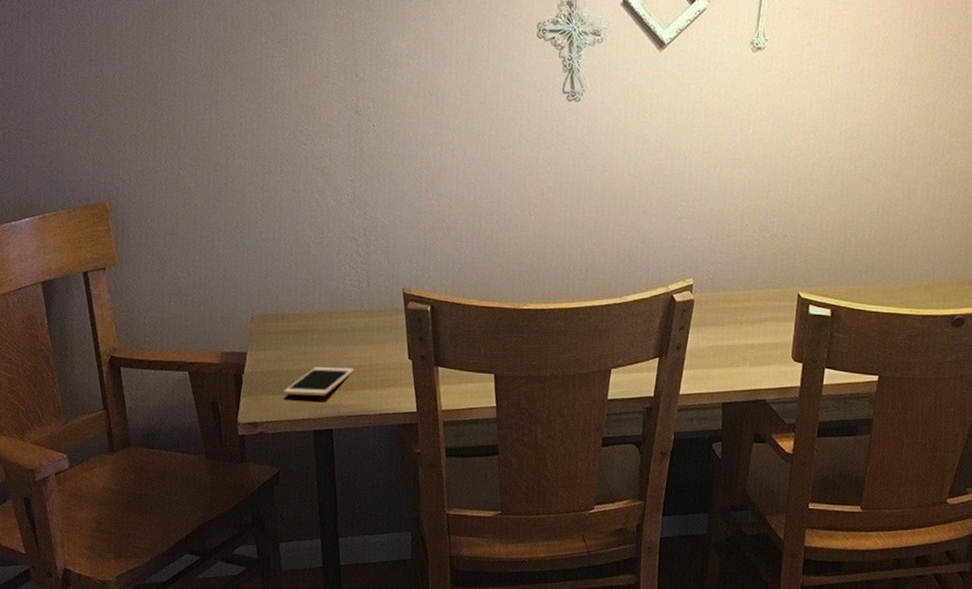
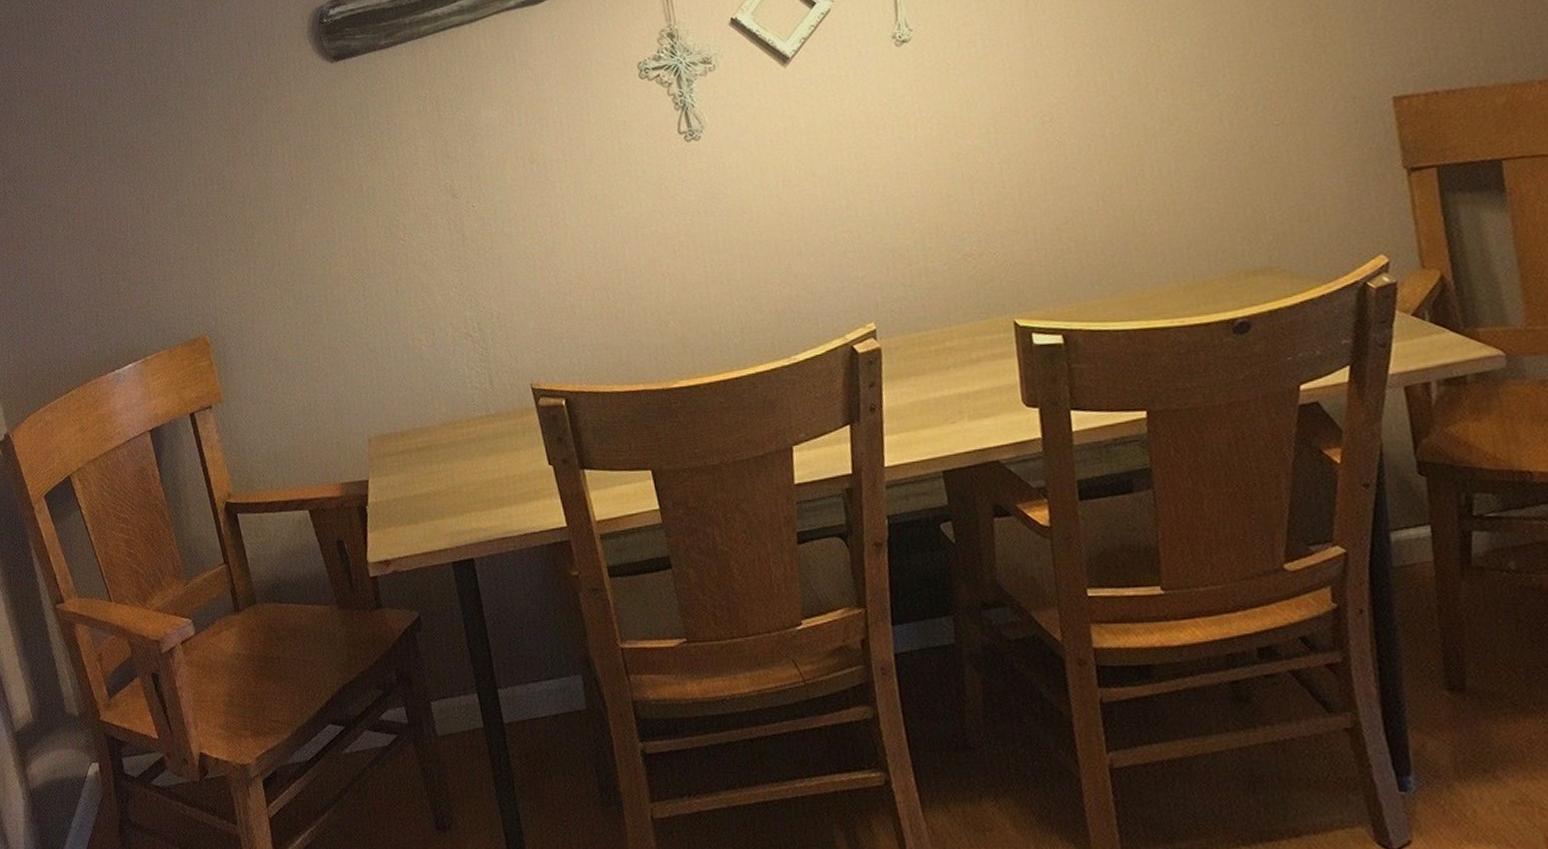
cell phone: present [284,366,355,396] -> none [414,483,490,524]

